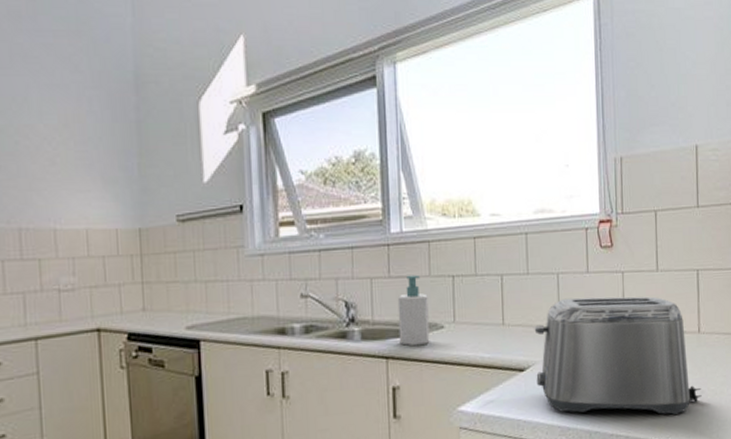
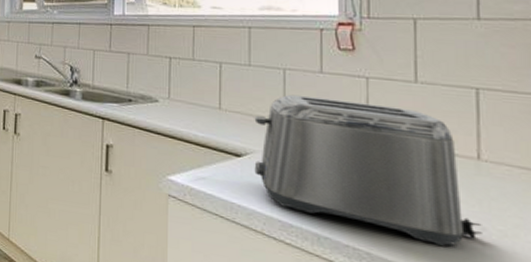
soap bottle: present [397,275,430,347] -> none [115,51,145,114]

